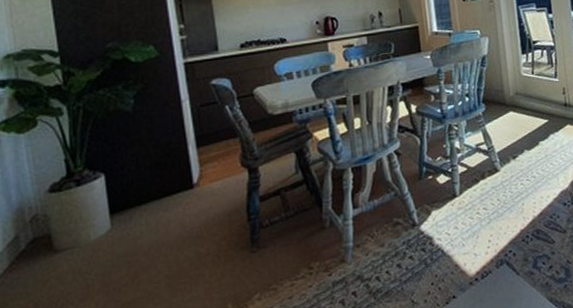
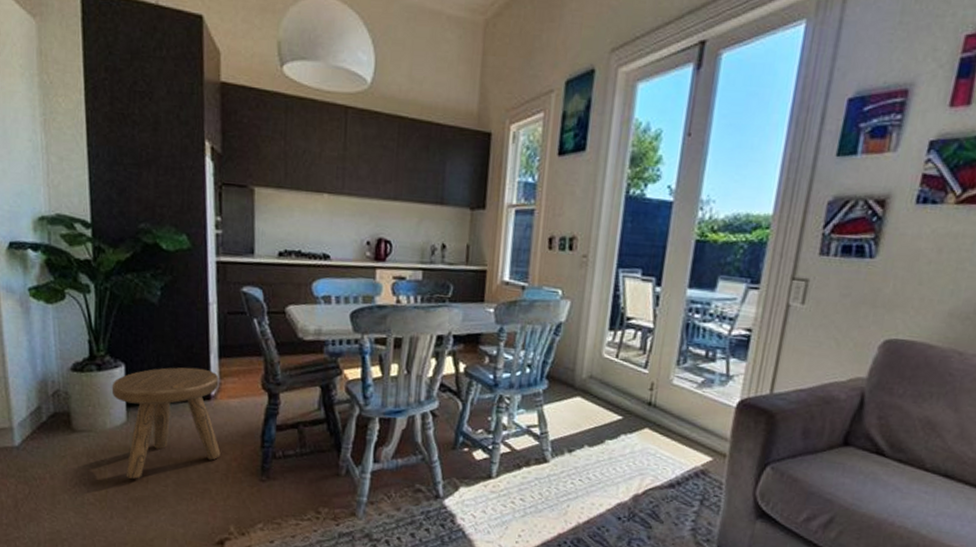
stool: none [92,160,210,285] -> present [111,367,221,479]

